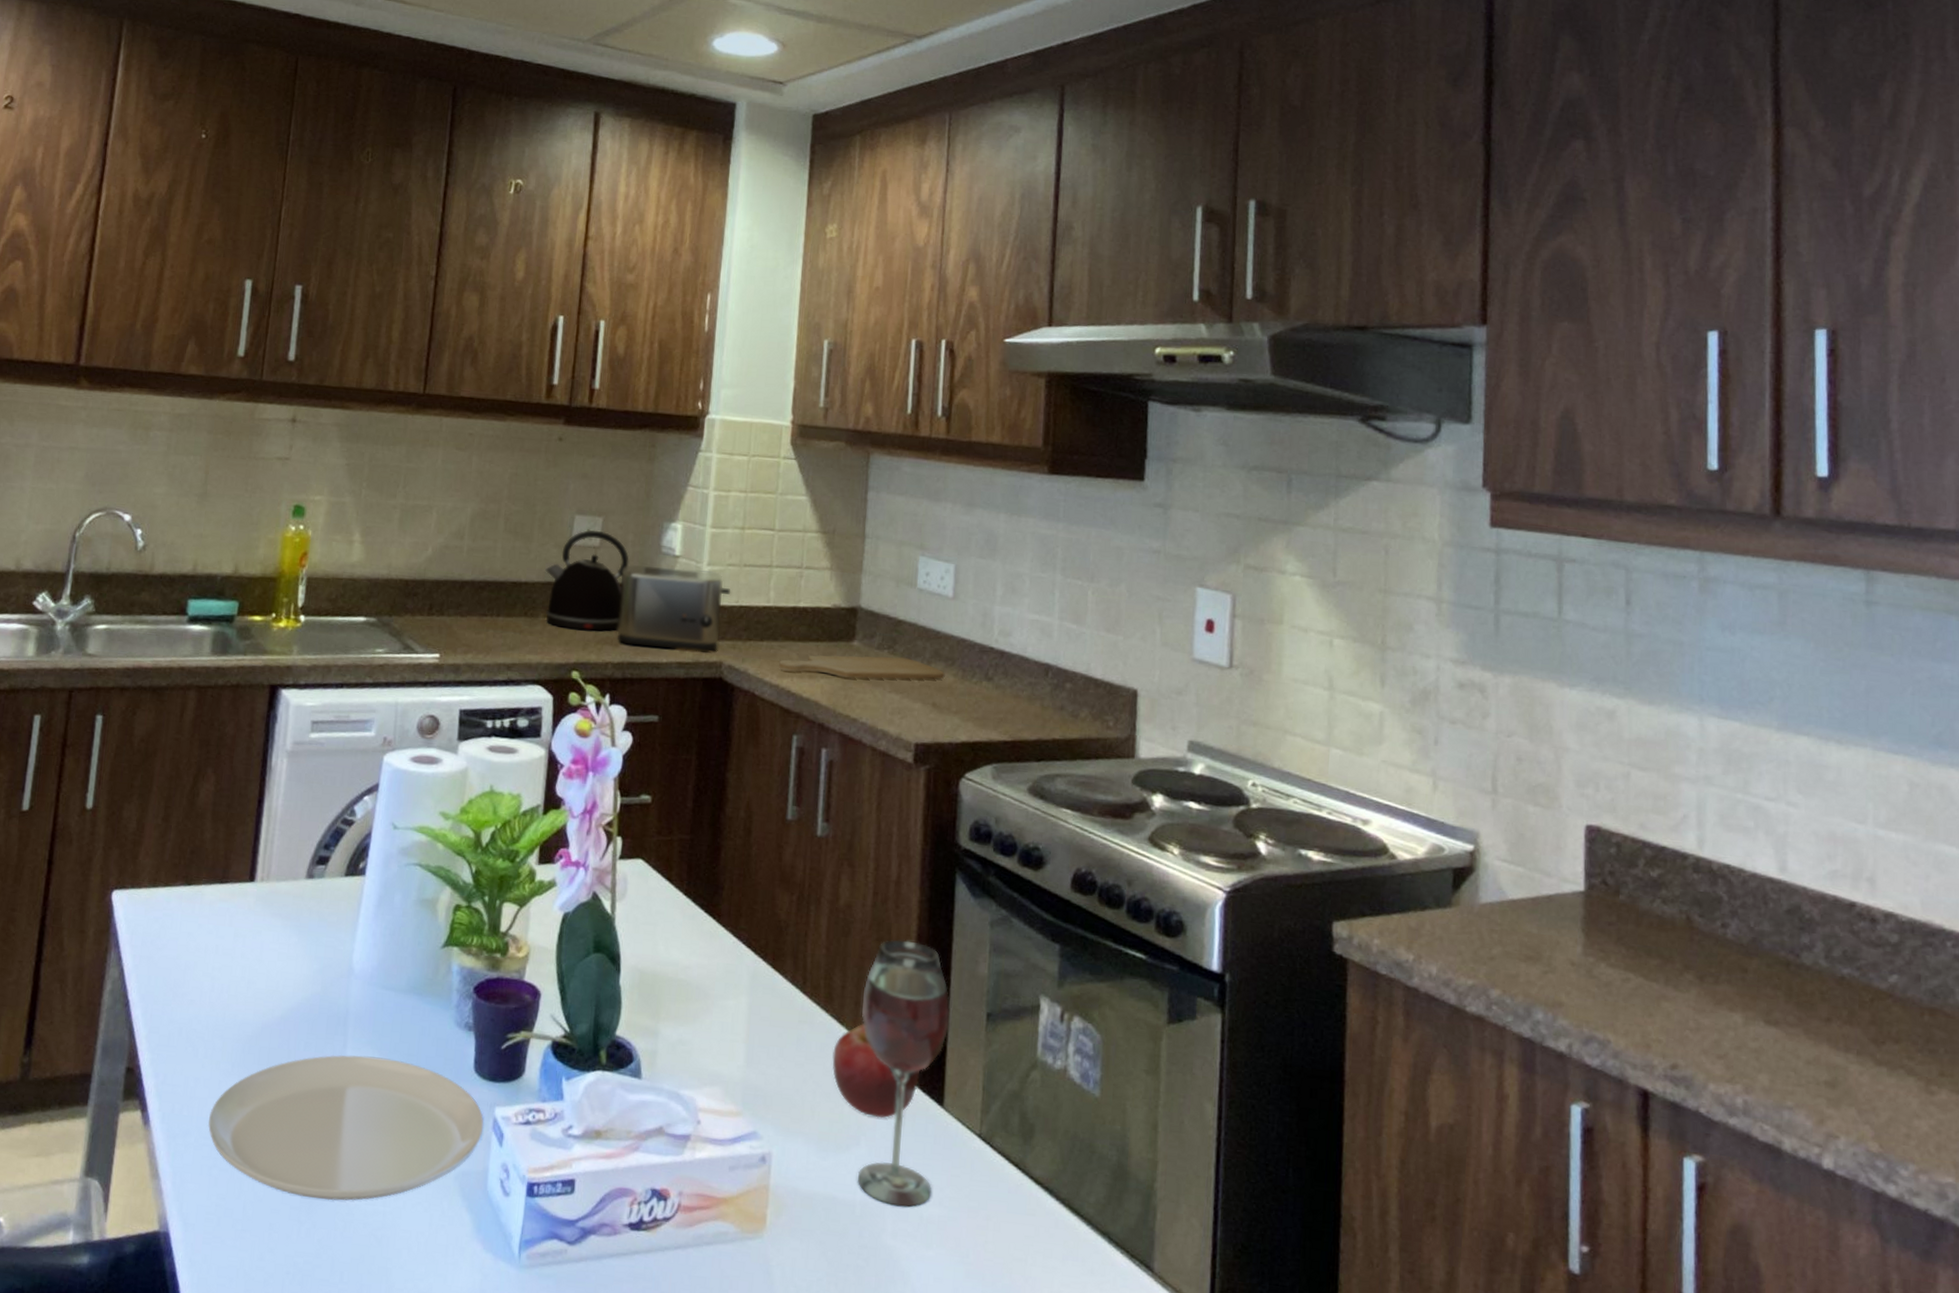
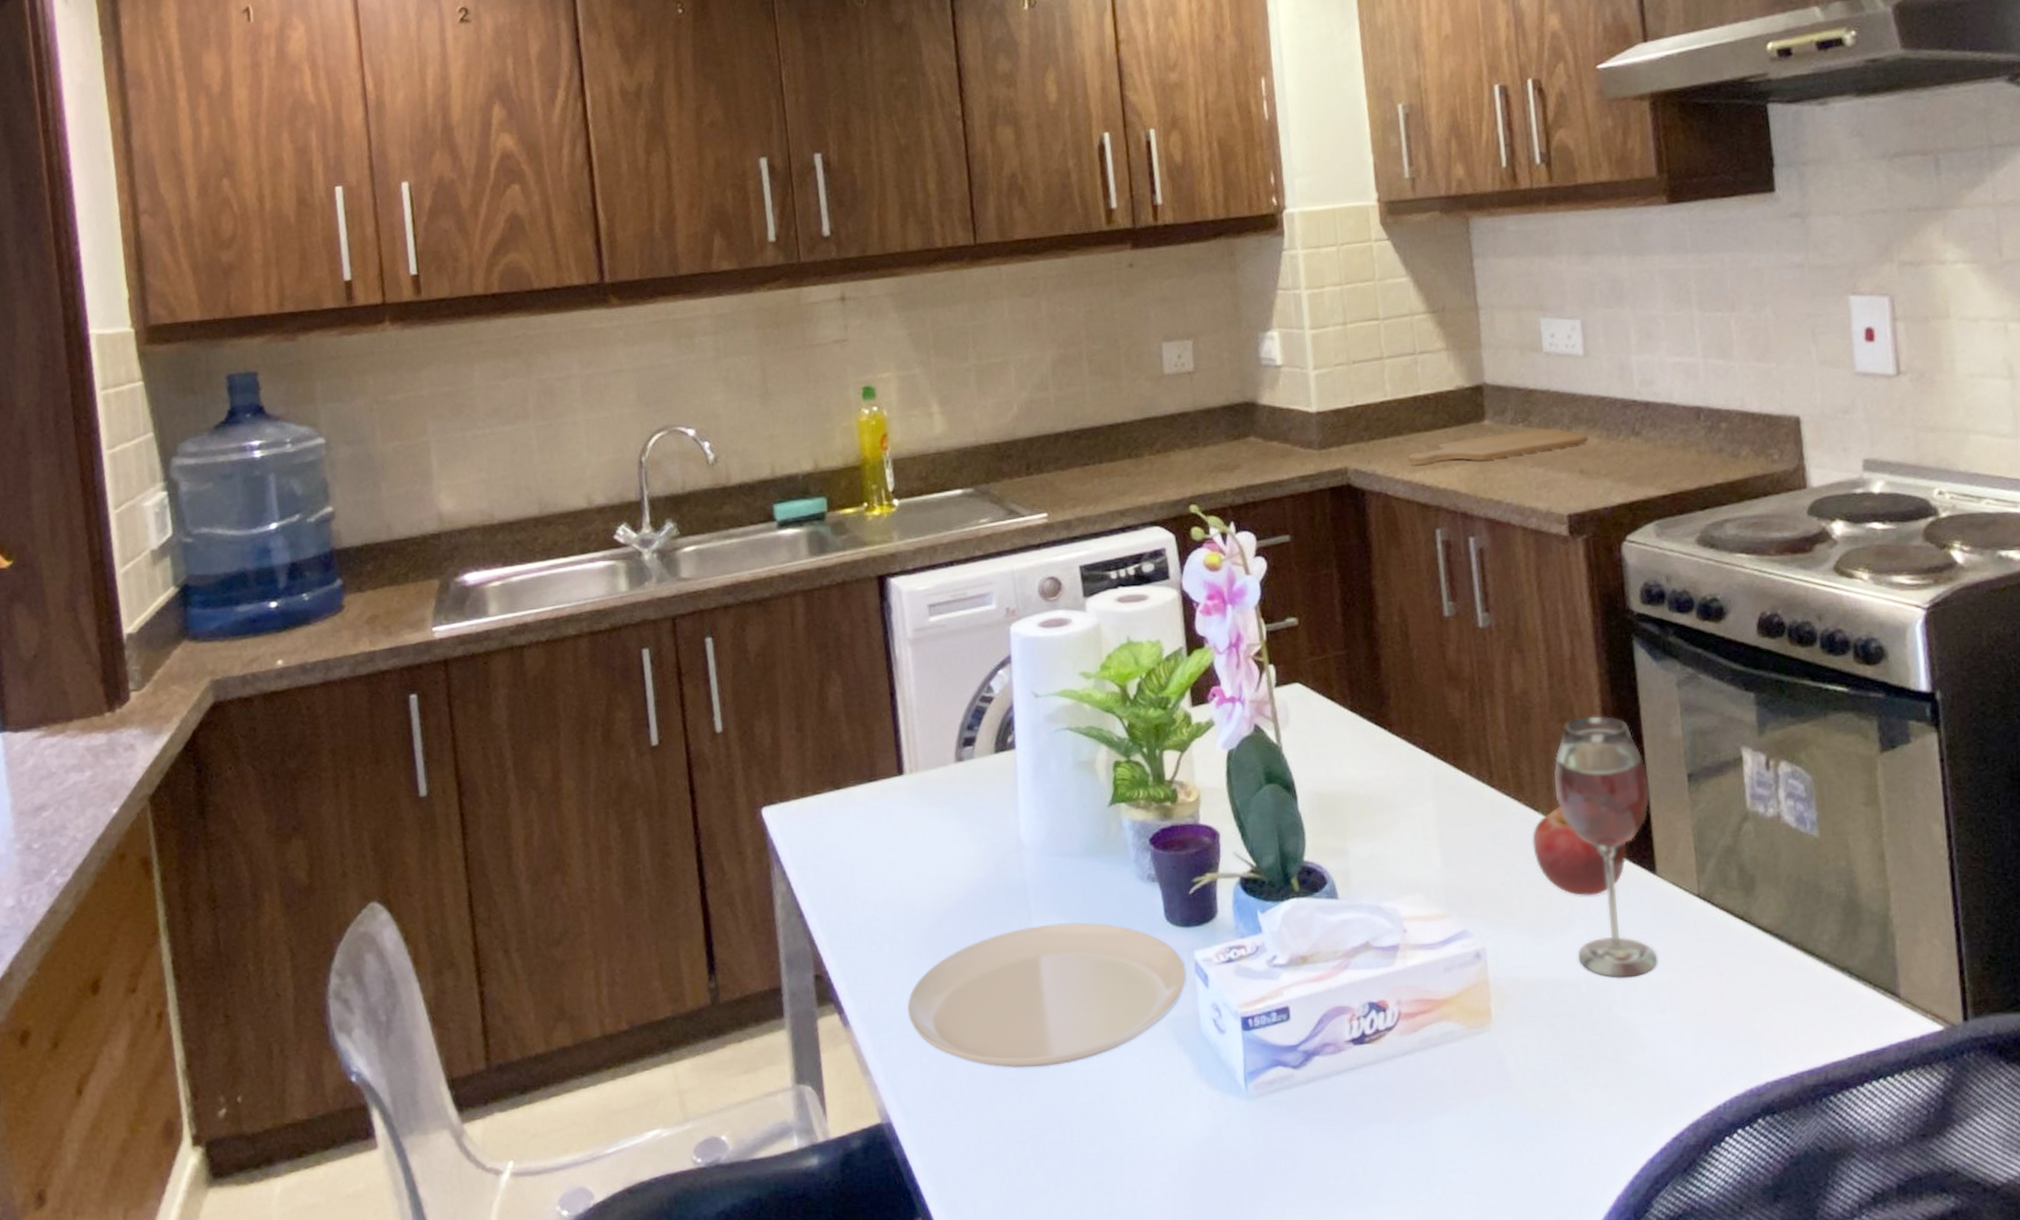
kettle: present [545,530,629,632] -> none [1141,355,1231,463]
toaster: present [616,564,731,653] -> none [1223,375,1344,468]

